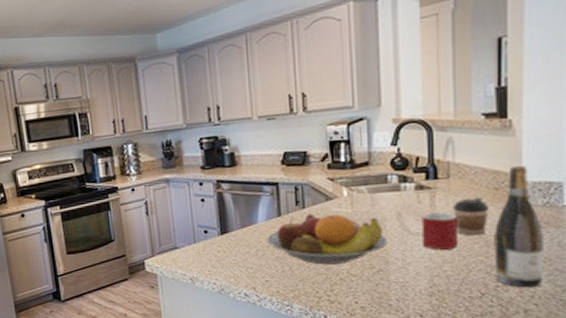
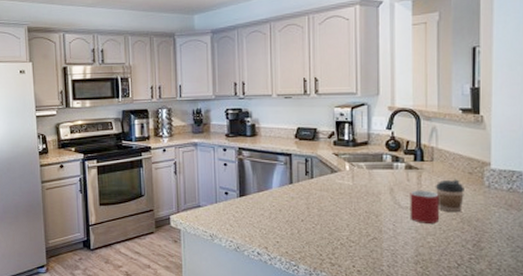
fruit bowl: present [267,213,388,265] -> none [280,183,382,230]
wine bottle: present [494,165,543,288] -> none [468,154,508,262]

